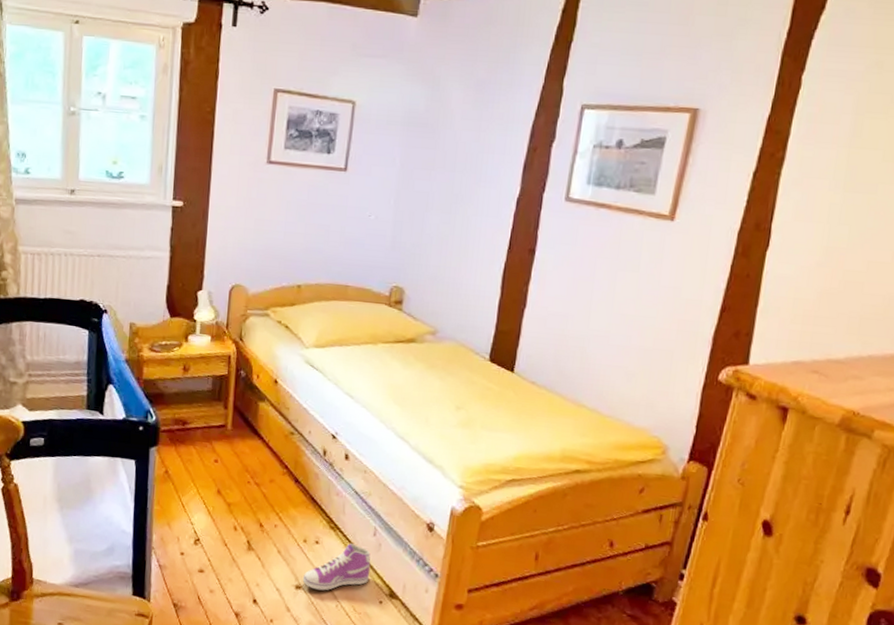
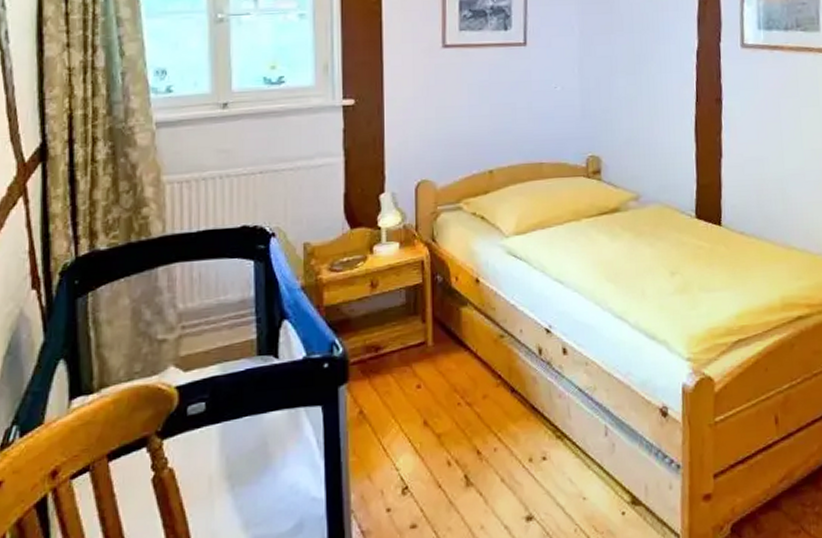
sneaker: present [302,543,371,591] -> none [533,450,607,517]

